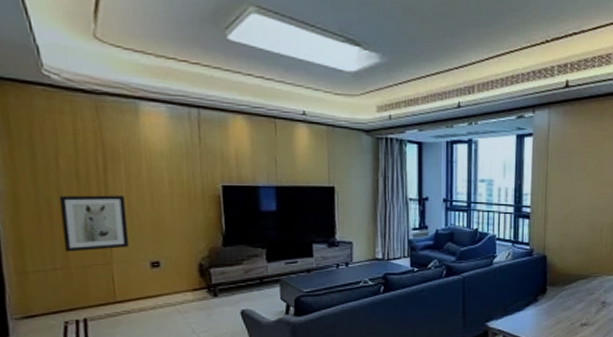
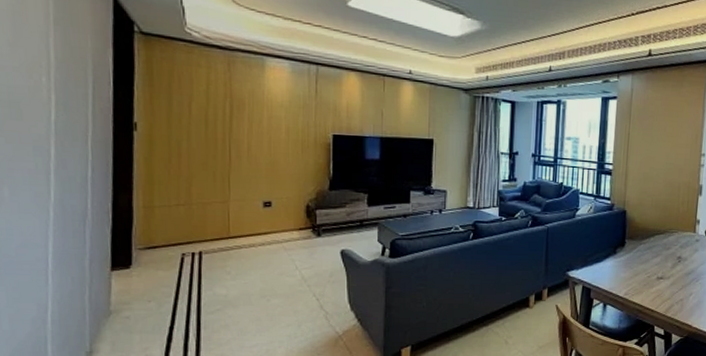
wall art: present [59,195,129,252] -> none [188,139,246,190]

